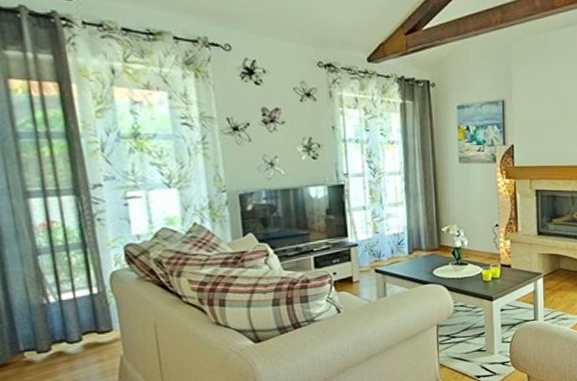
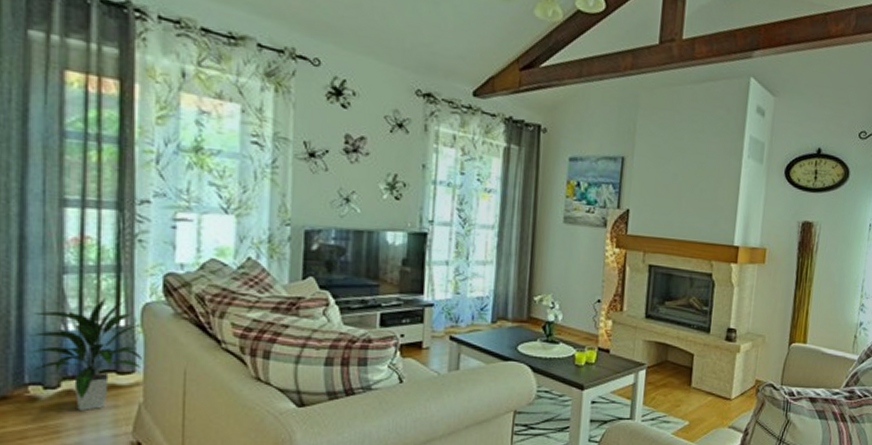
indoor plant: none [17,270,118,367] -> present [29,298,142,411]

